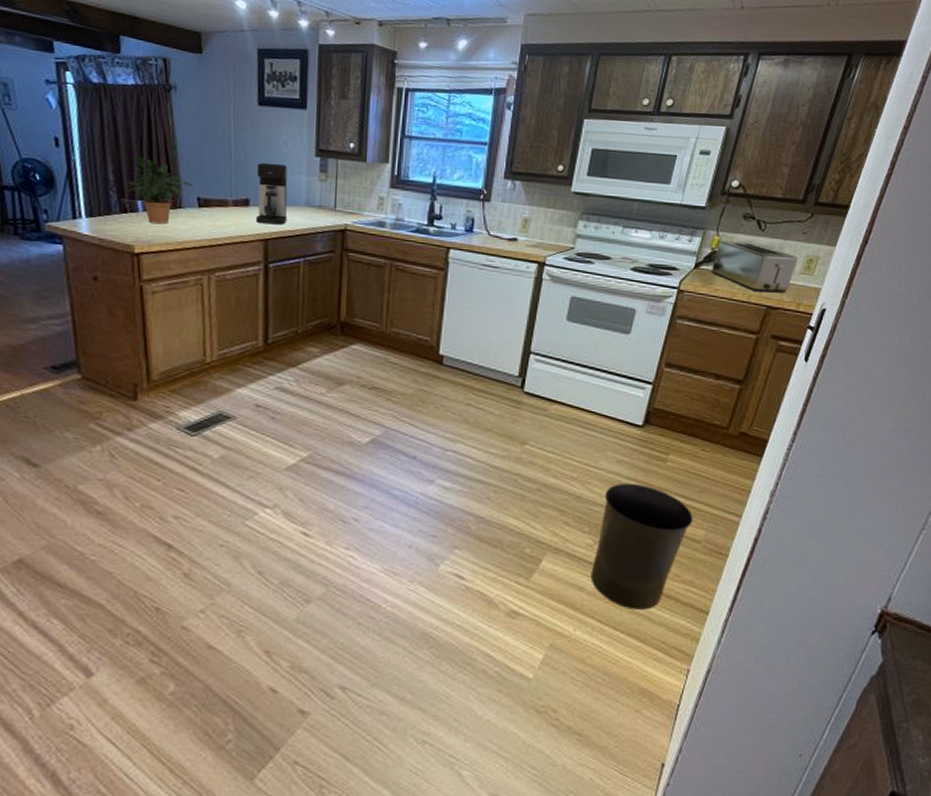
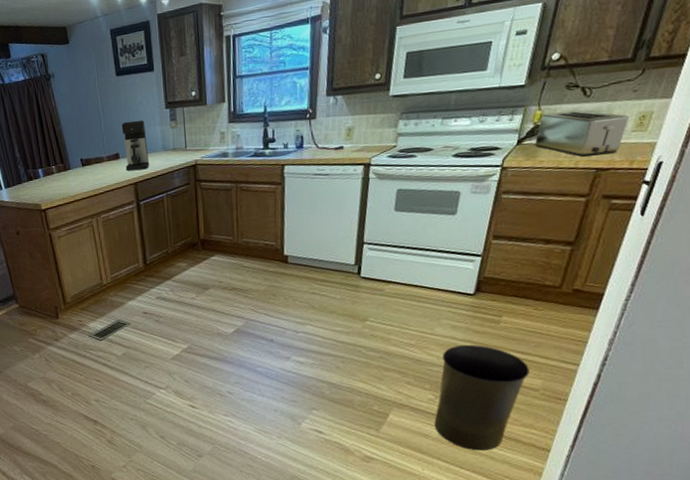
potted plant: present [124,154,194,225] -> none [28,134,77,186]

